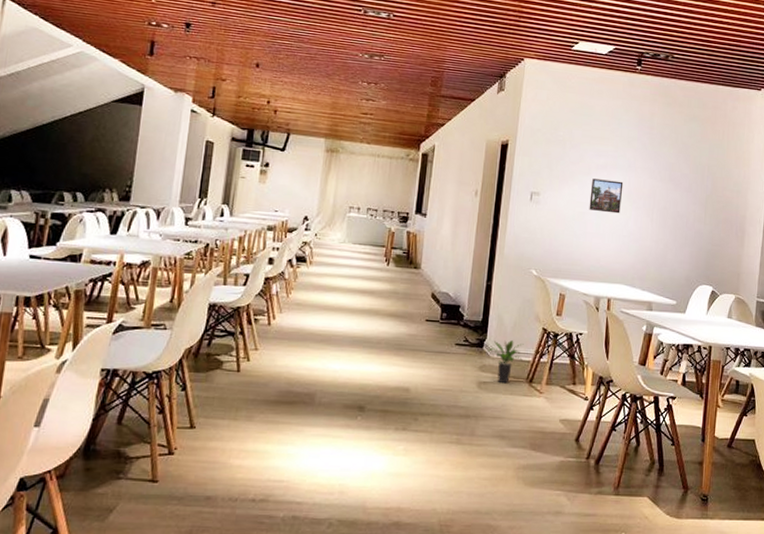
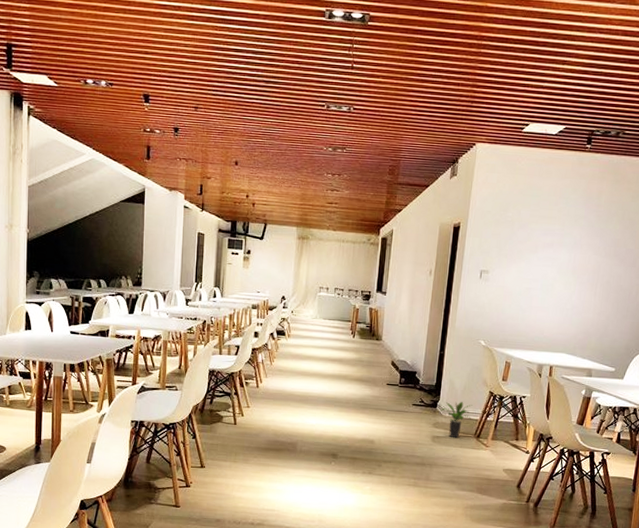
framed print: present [589,178,624,214] -> none [535,256,569,289]

